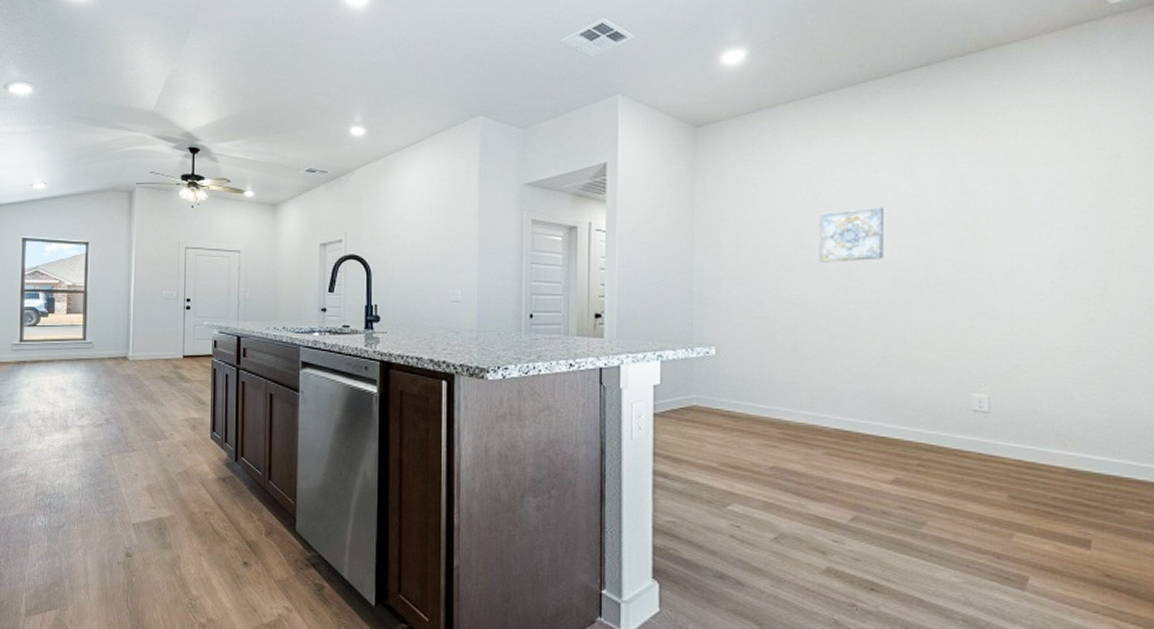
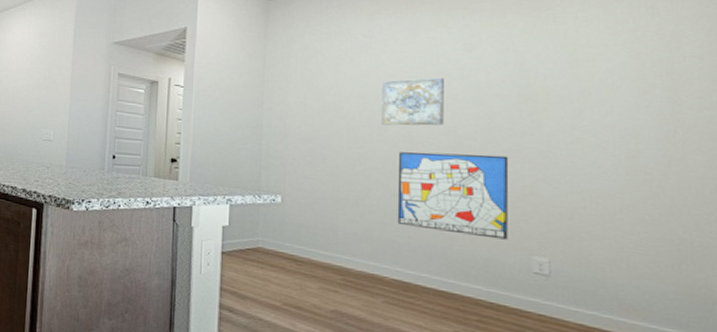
wall art: none [837,288,950,378] -> present [397,152,509,240]

